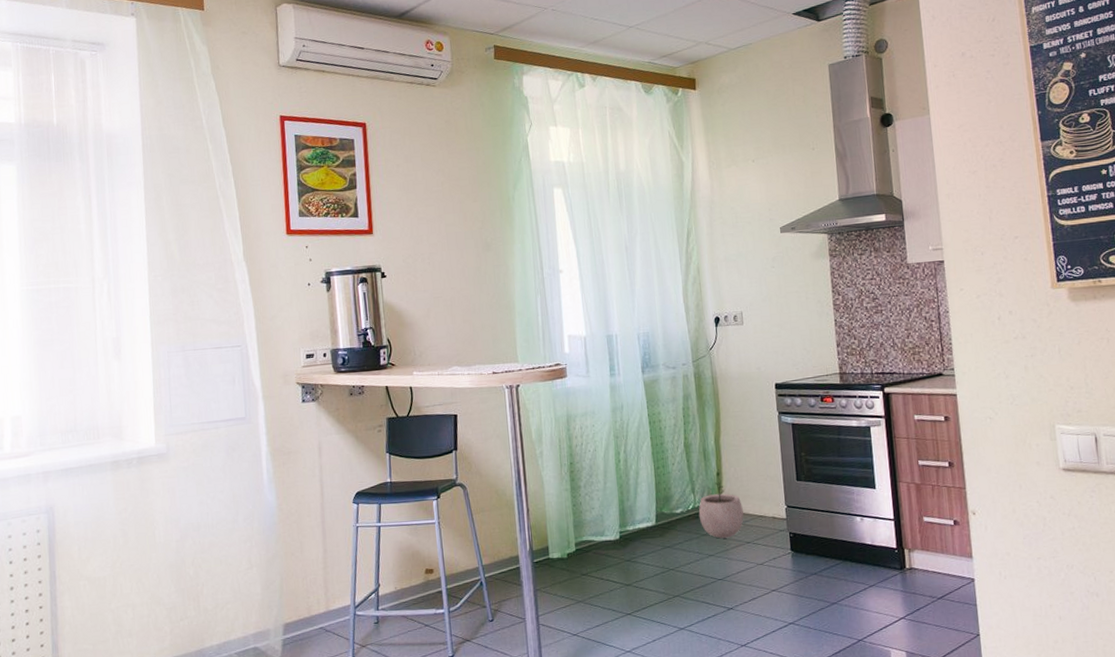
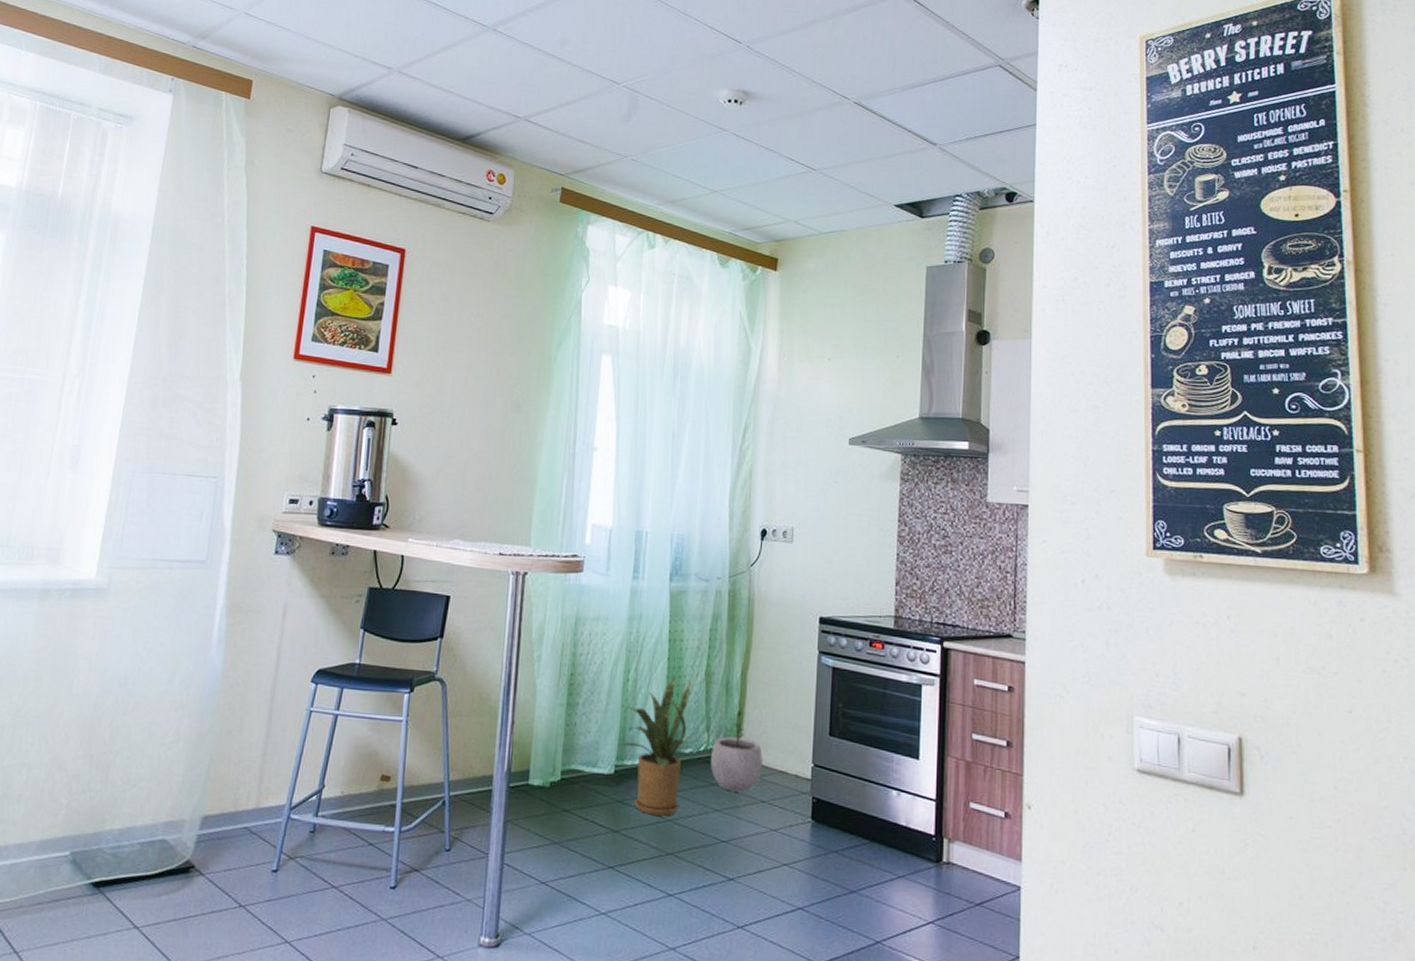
house plant: none [617,453,678,568] -> present [617,678,691,816]

